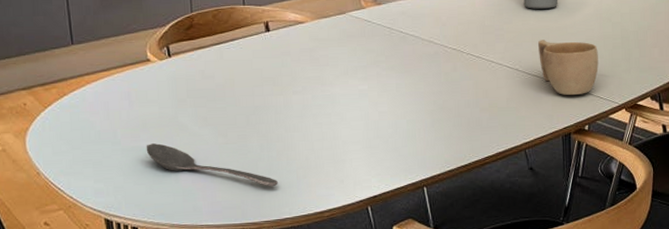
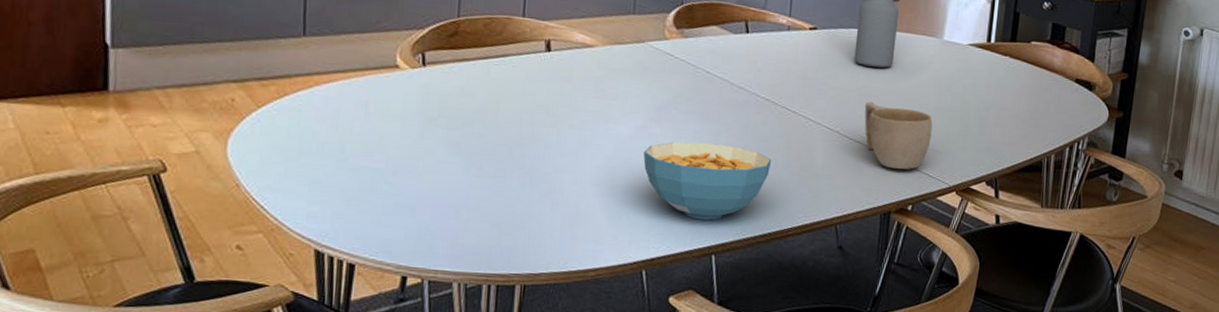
stirrer: present [146,143,278,186] -> none [378,166,537,233]
cereal bowl: none [357,92,464,159] -> present [643,142,772,221]

